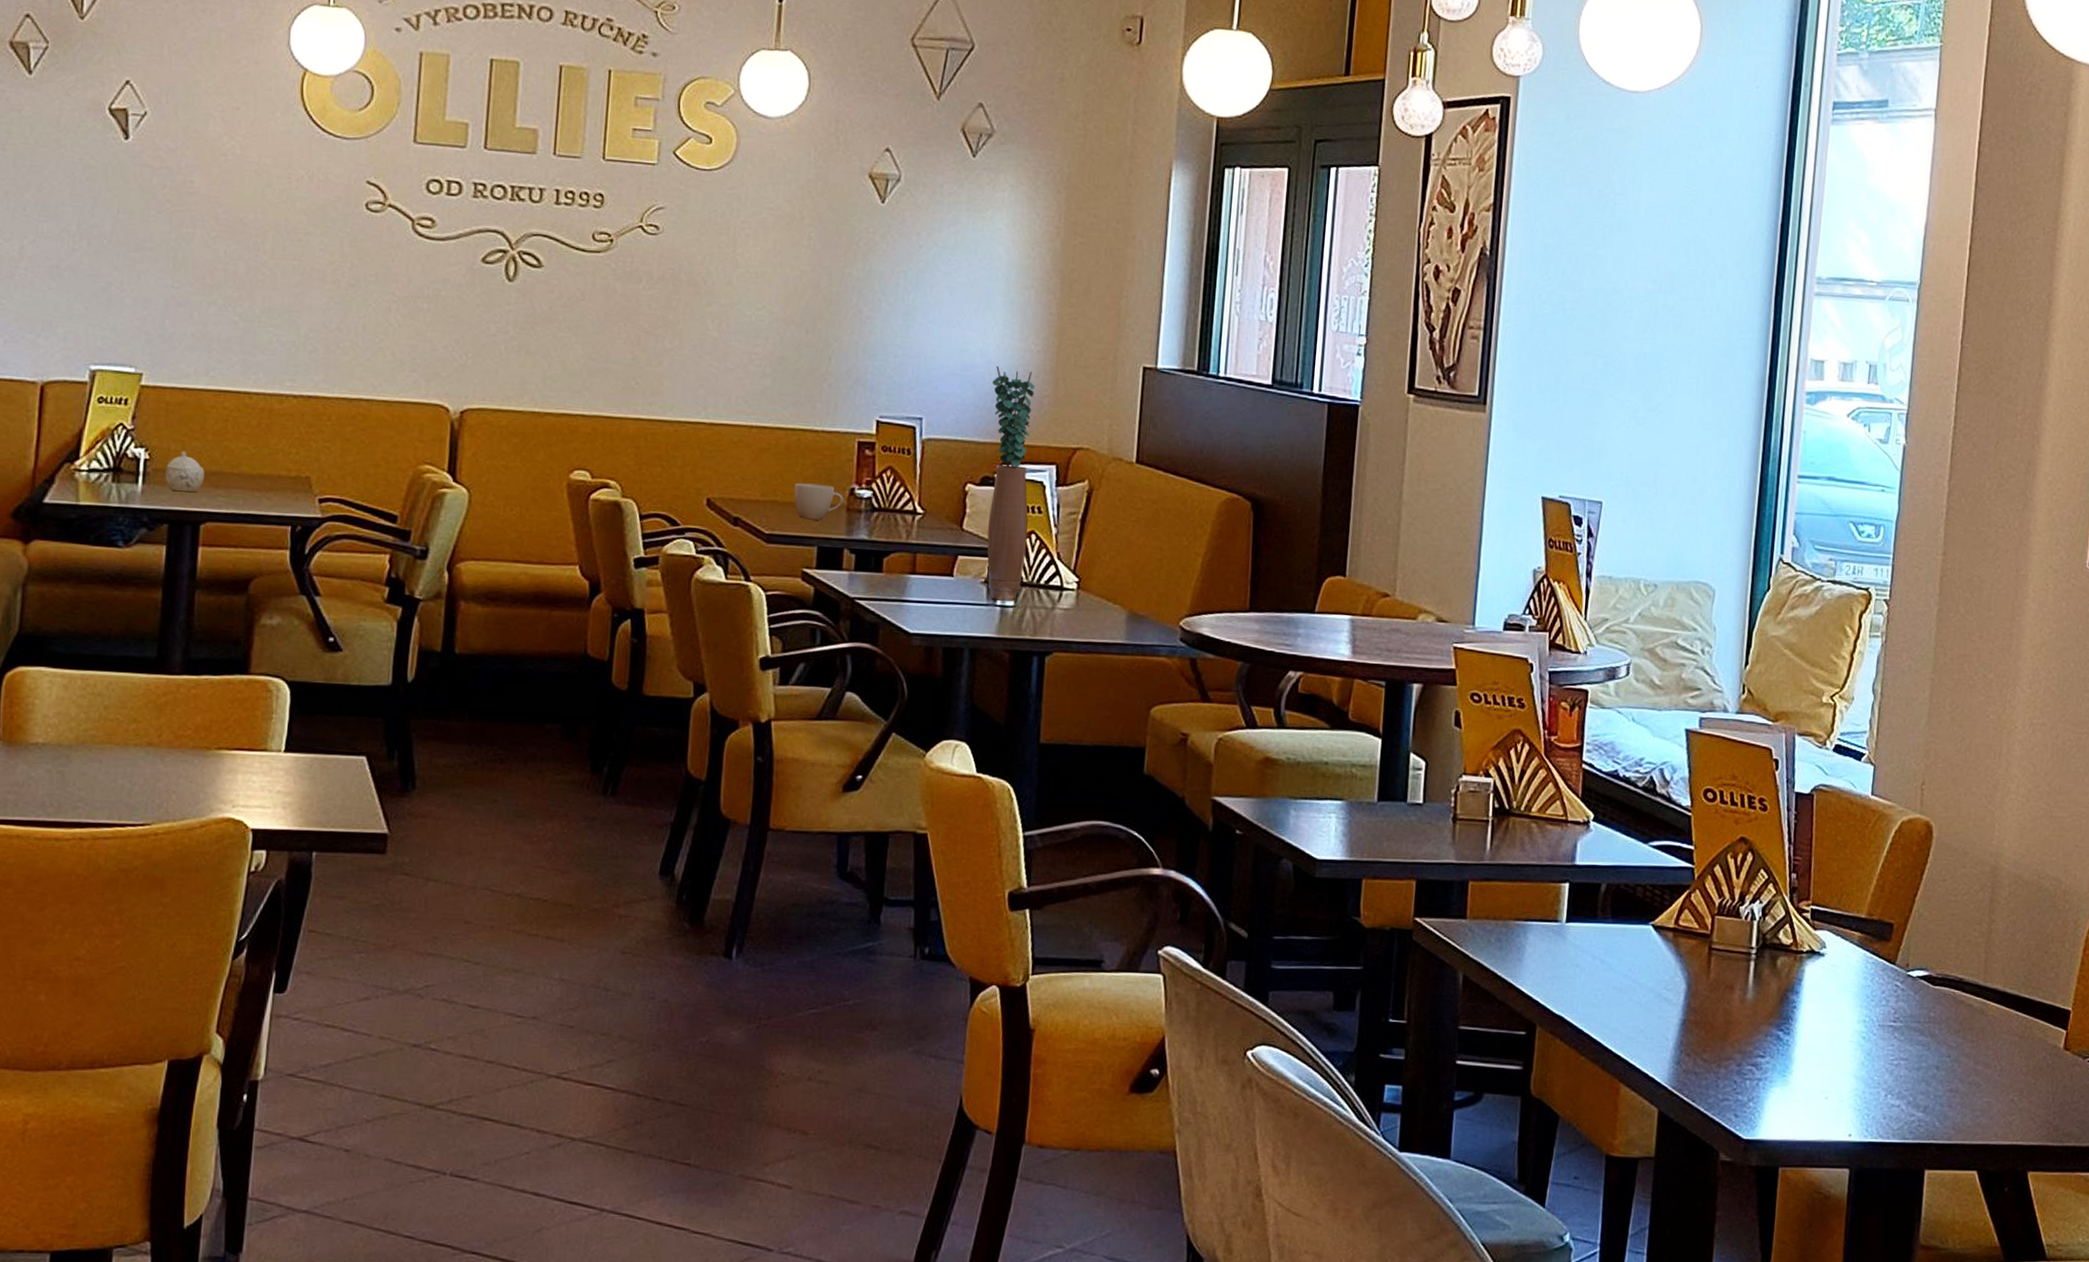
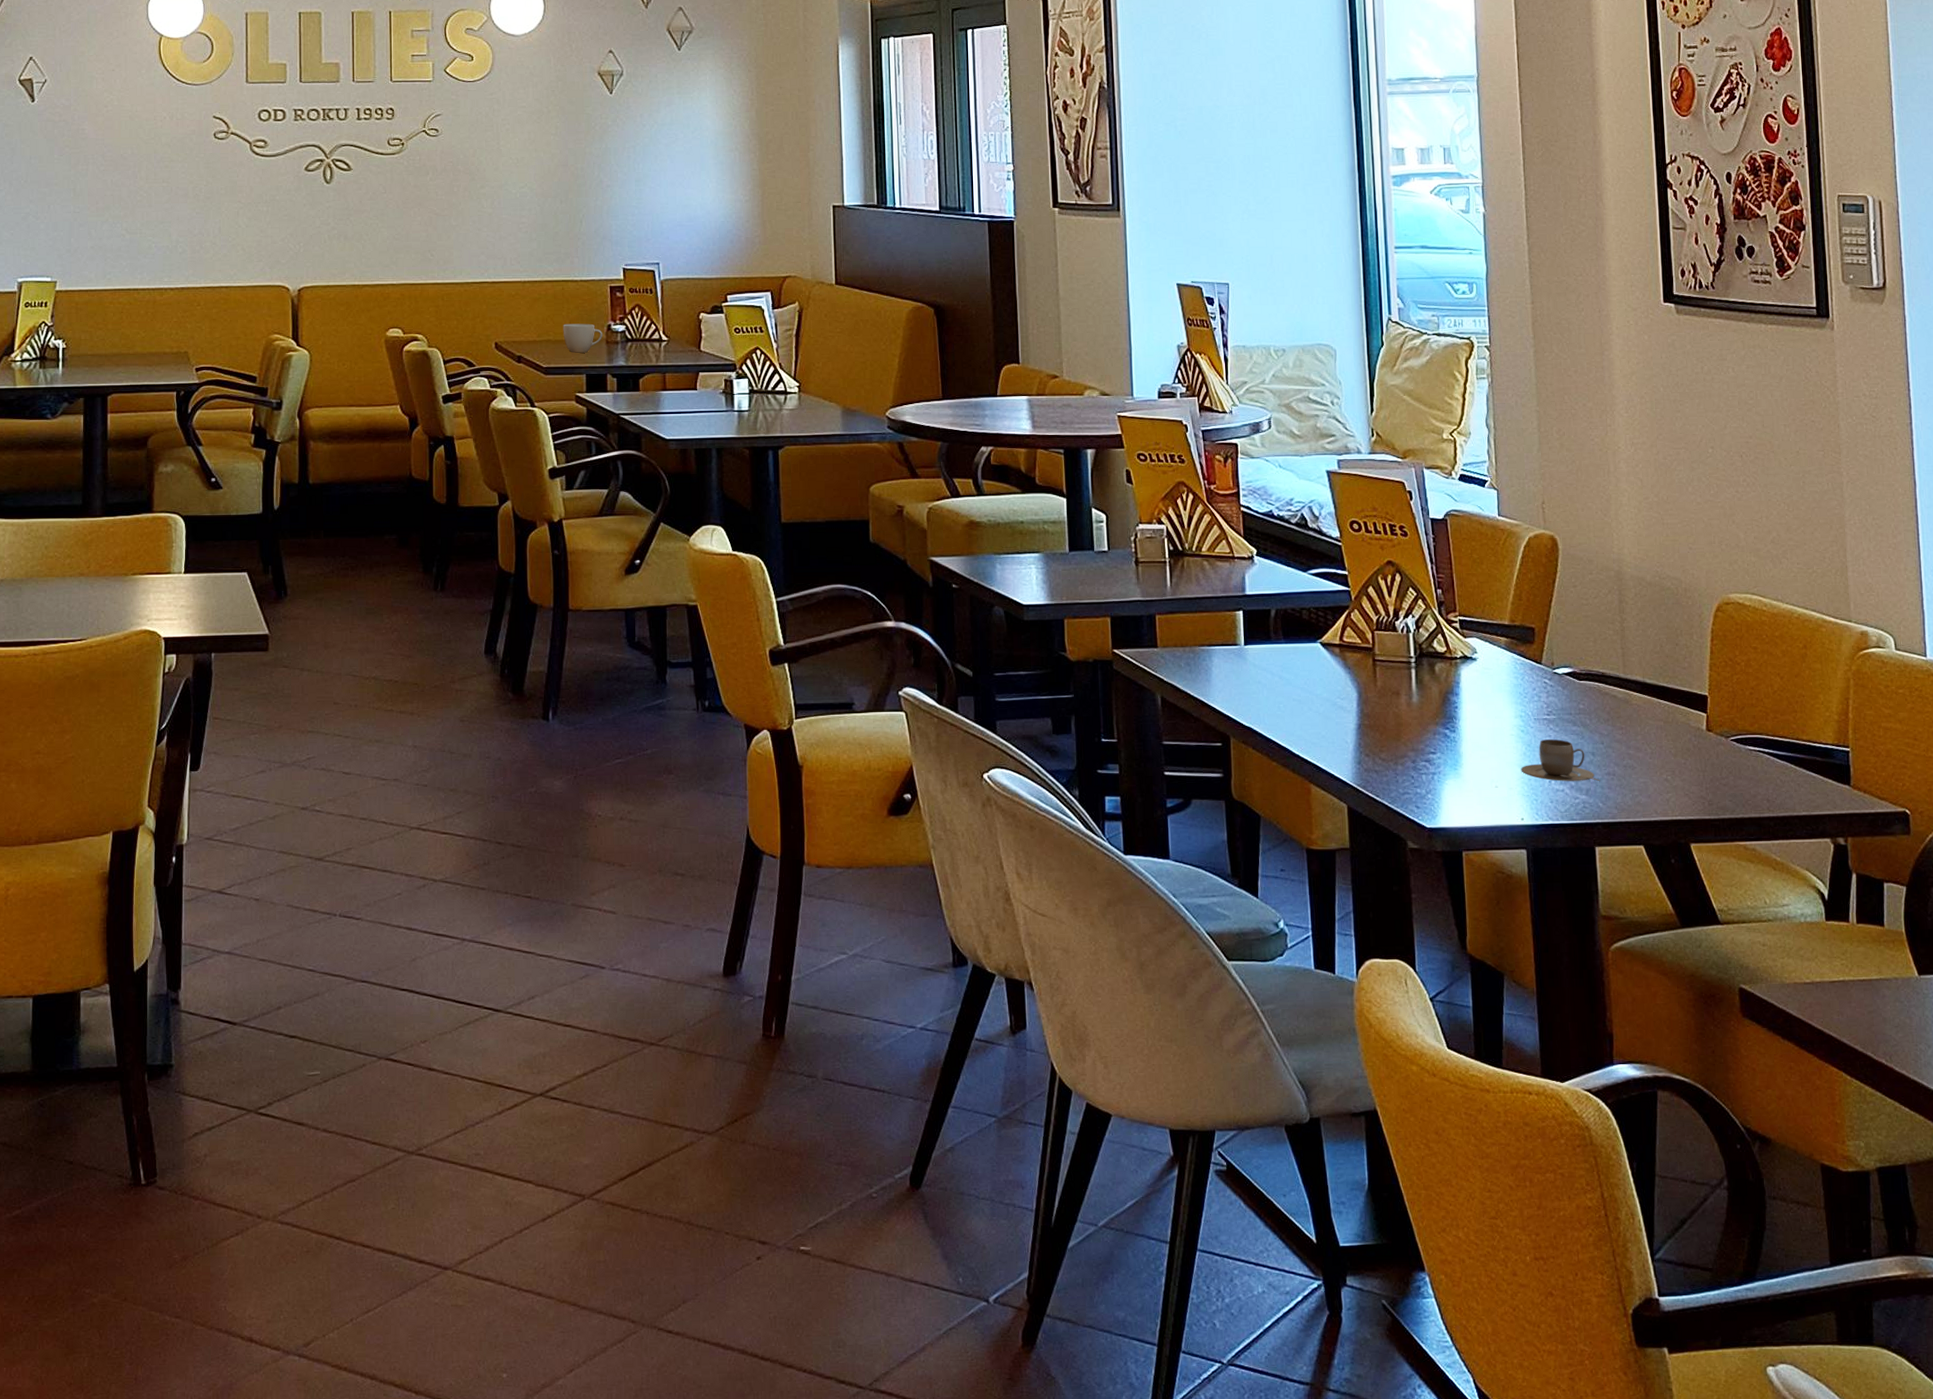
sugar bowl: present [165,450,205,493] -> none [79,339,108,372]
vase: present [987,366,1035,602] -> none [712,216,754,408]
teacup: none [1855,1049,1942,1099] -> present [1520,739,1601,782]

